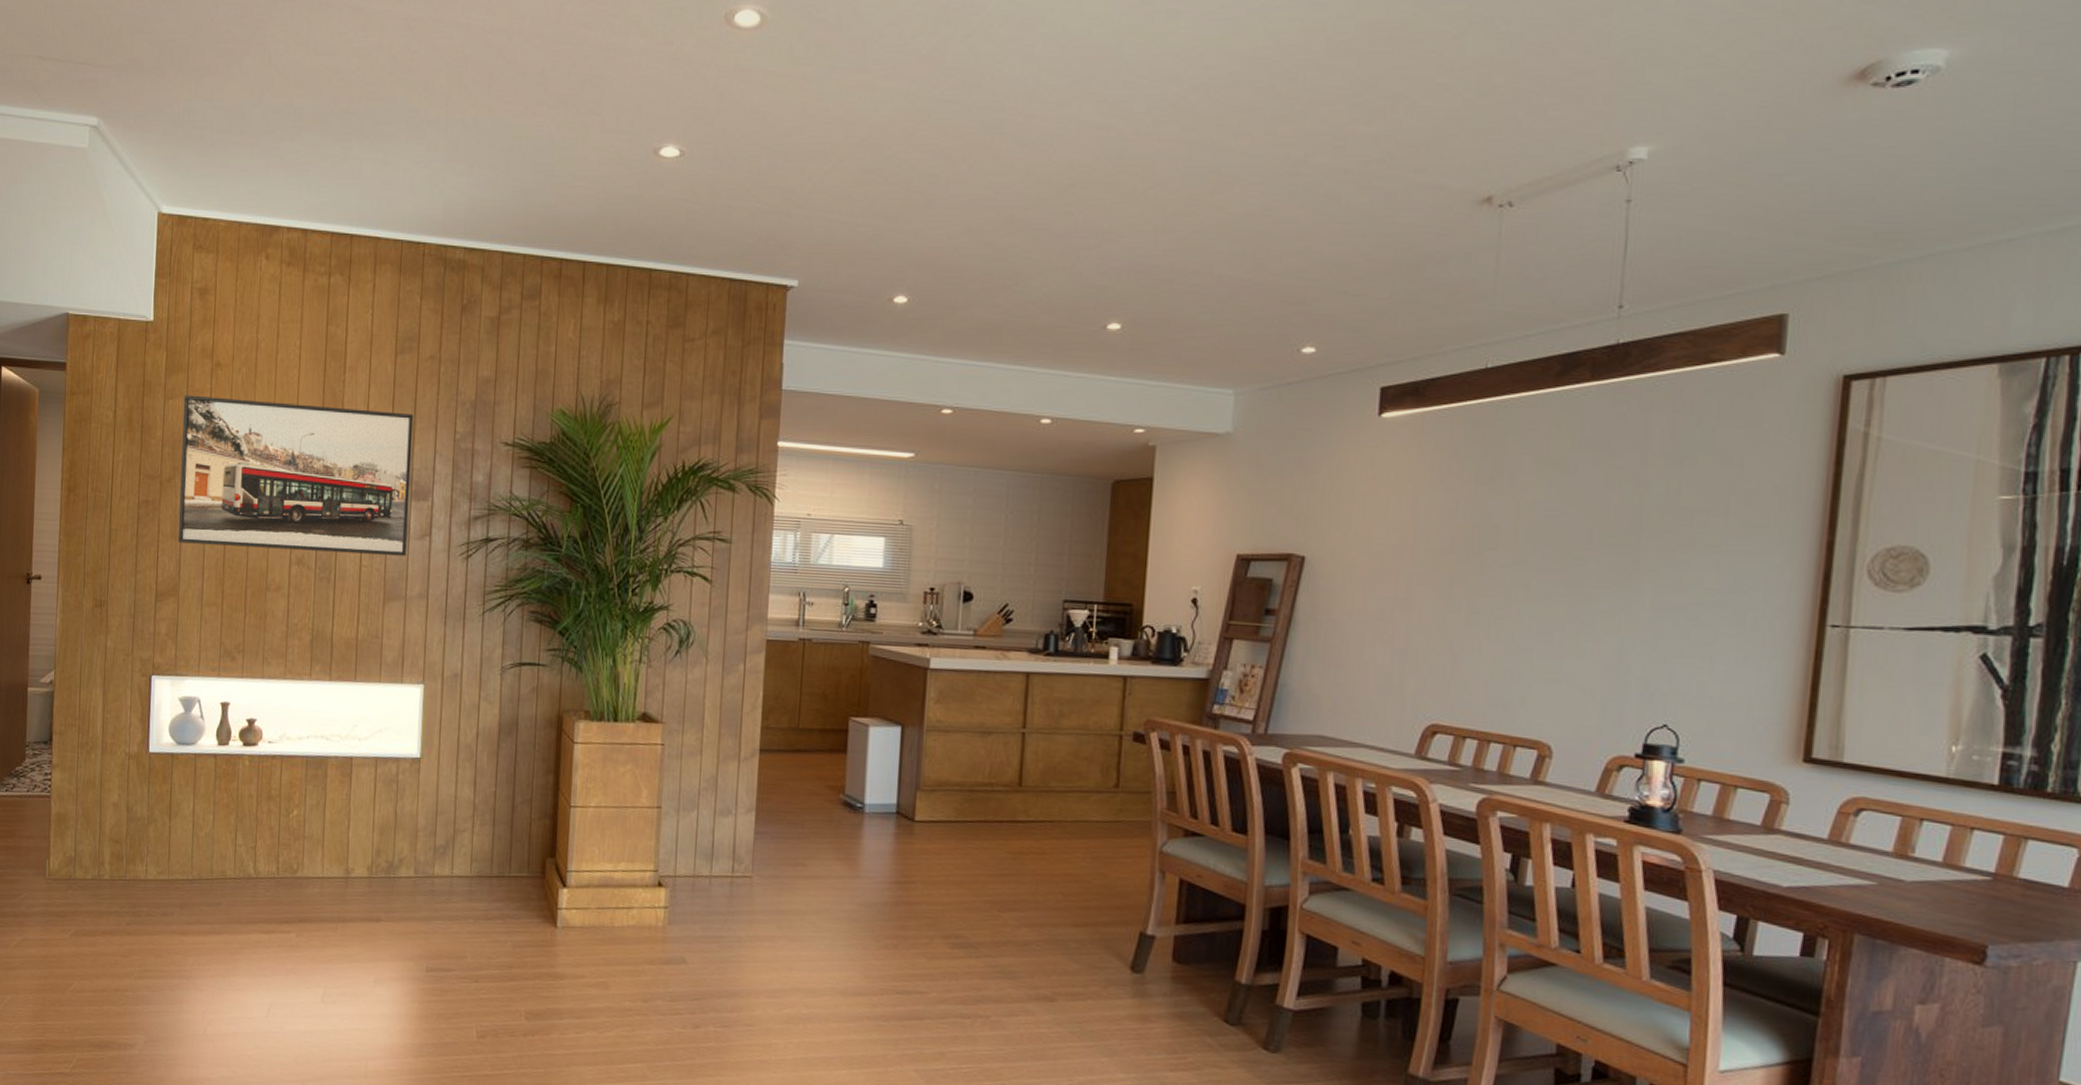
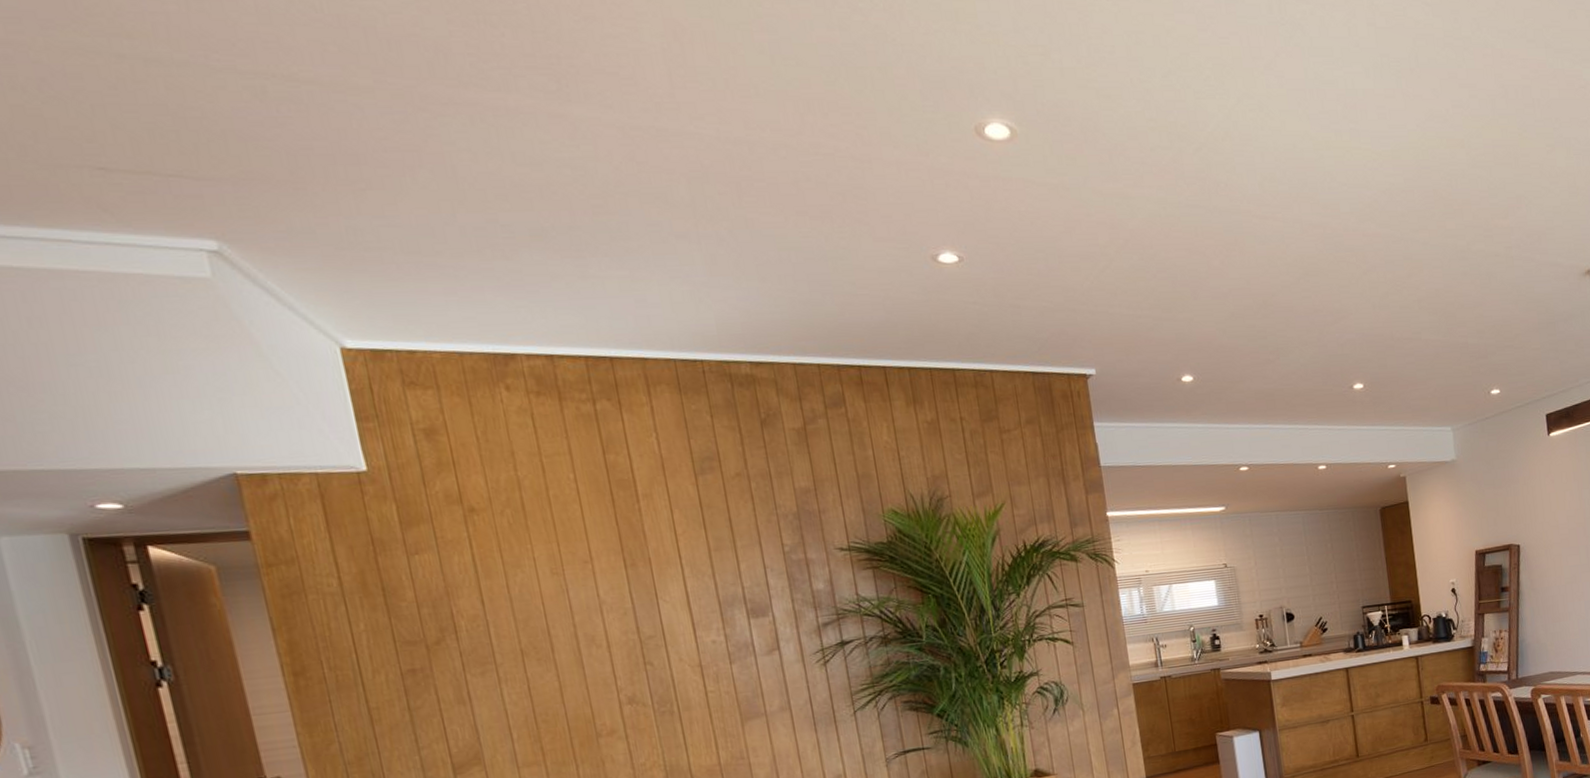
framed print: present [177,395,414,556] -> none [433,533,756,708]

